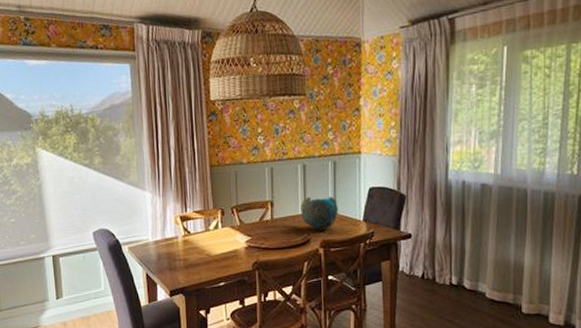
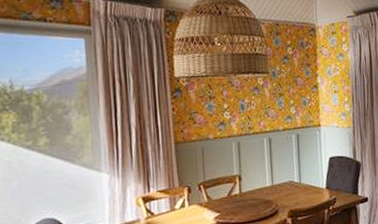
decorative bowl: present [300,196,338,231] -> none [268,167,303,201]

